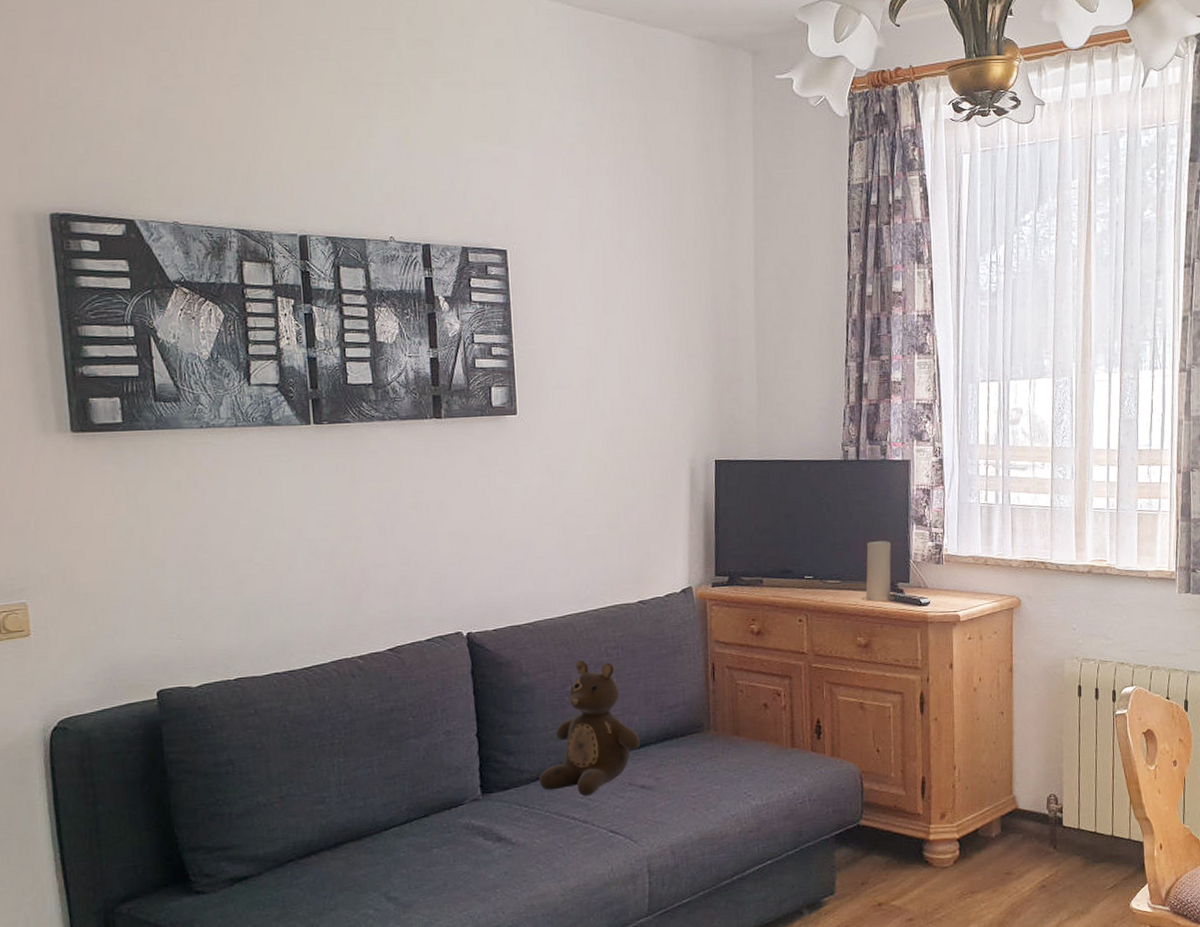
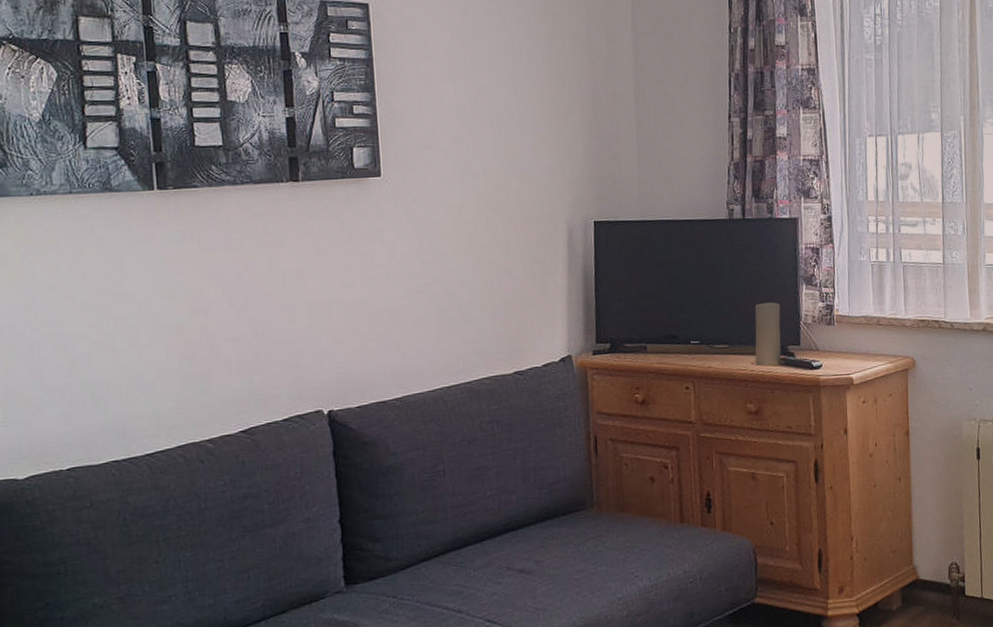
teddy bear: present [538,660,640,797] -> none [408,437,518,584]

